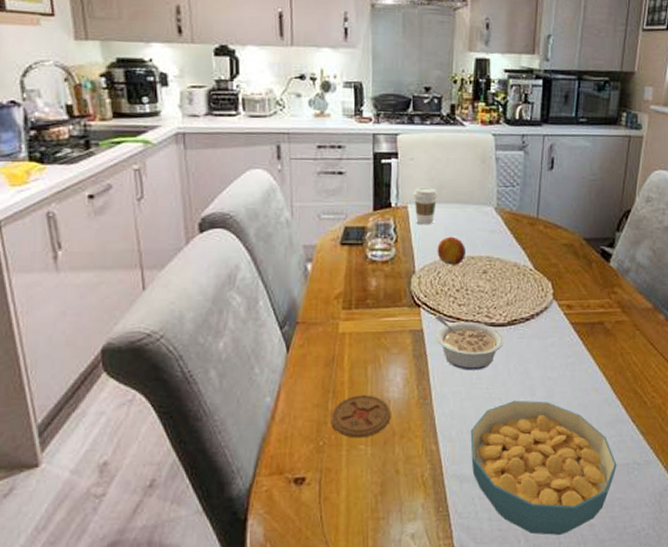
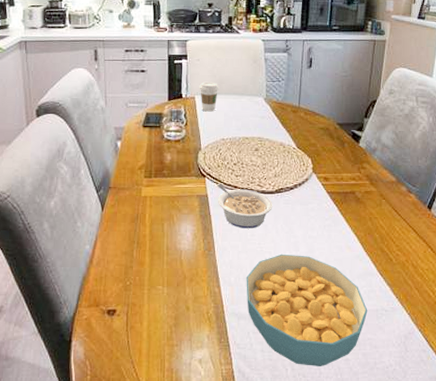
coaster: present [330,394,390,439] -> none [135,245,182,280]
fruit: present [437,236,465,265] -> none [218,121,241,144]

